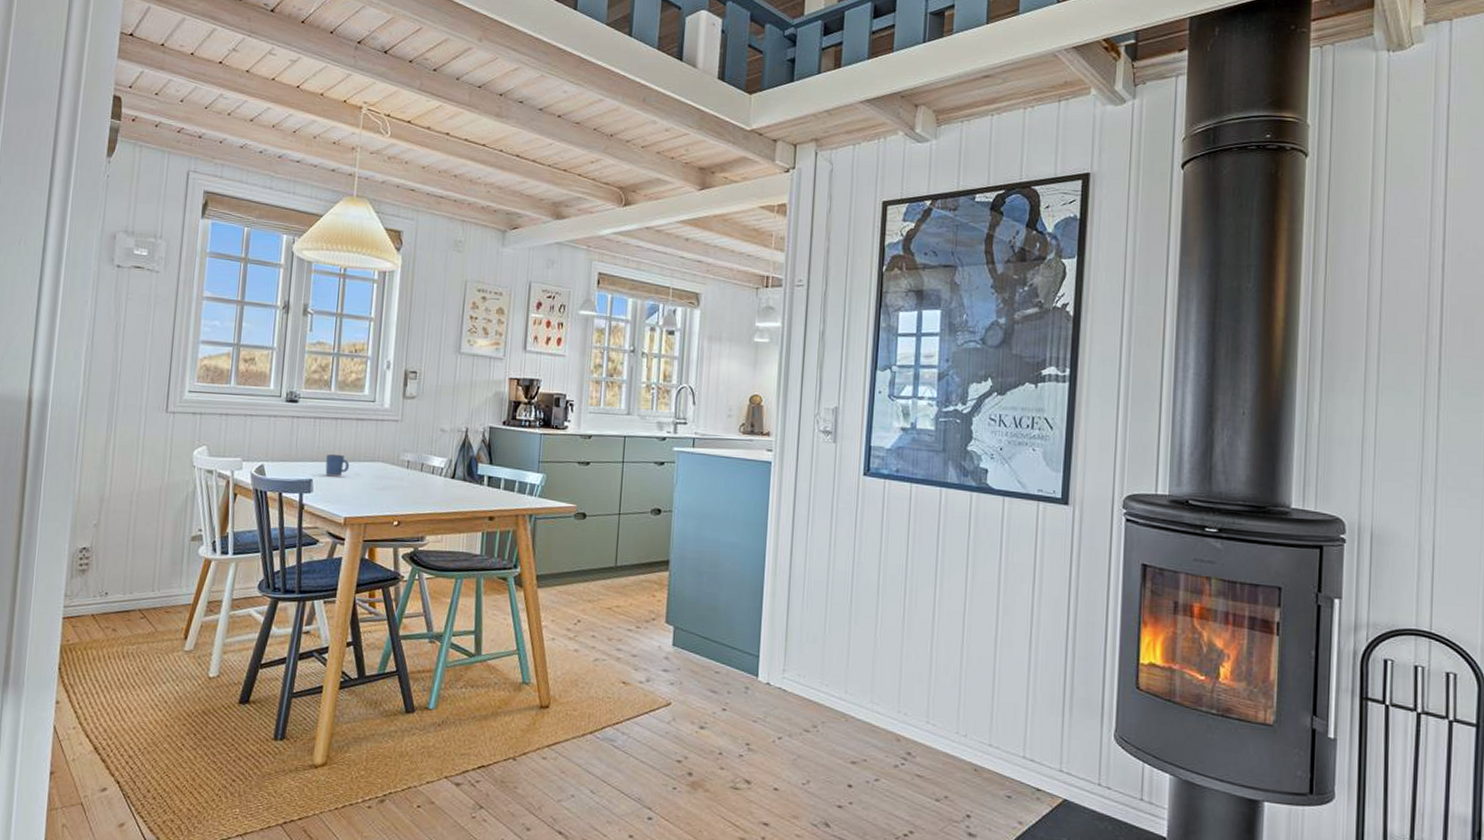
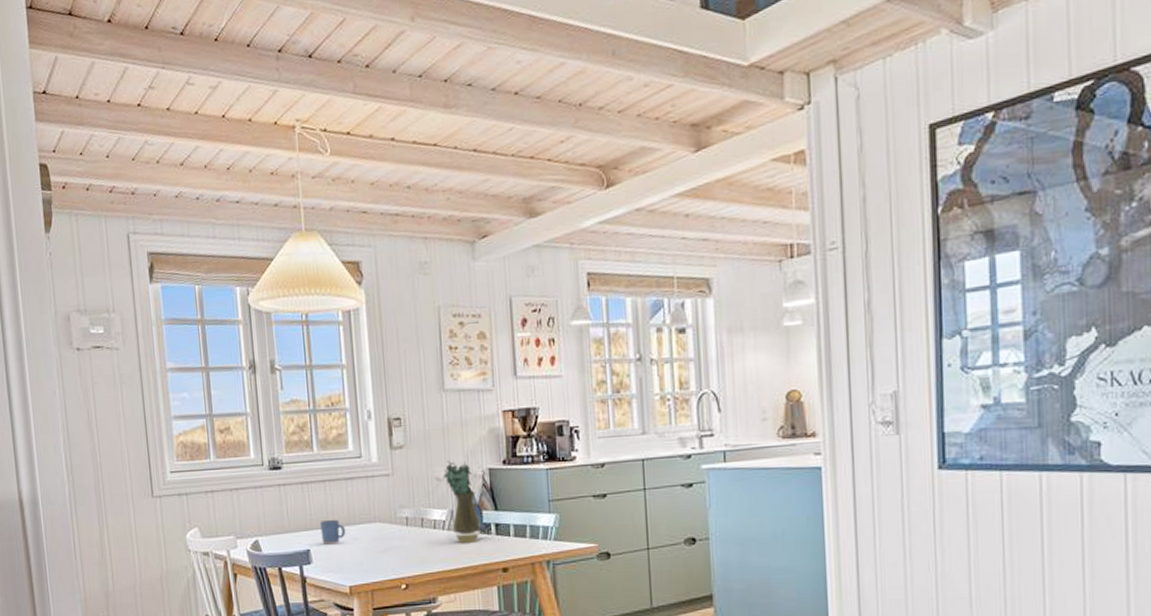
vase: none [447,414,476,492] -> present [443,460,482,544]

